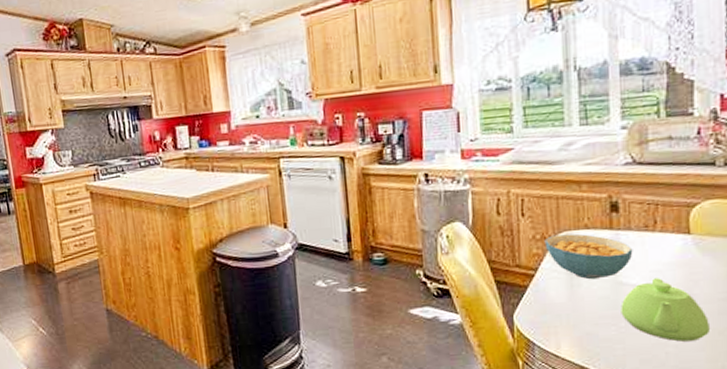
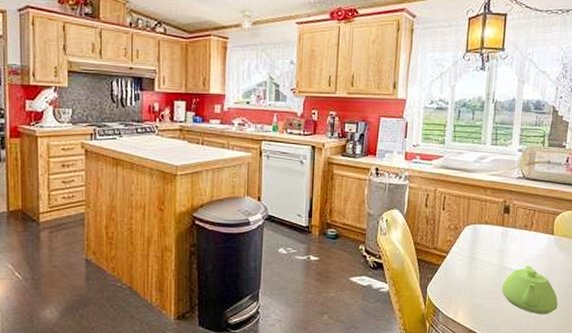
cereal bowl: present [544,233,633,280] -> none [456,227,515,263]

